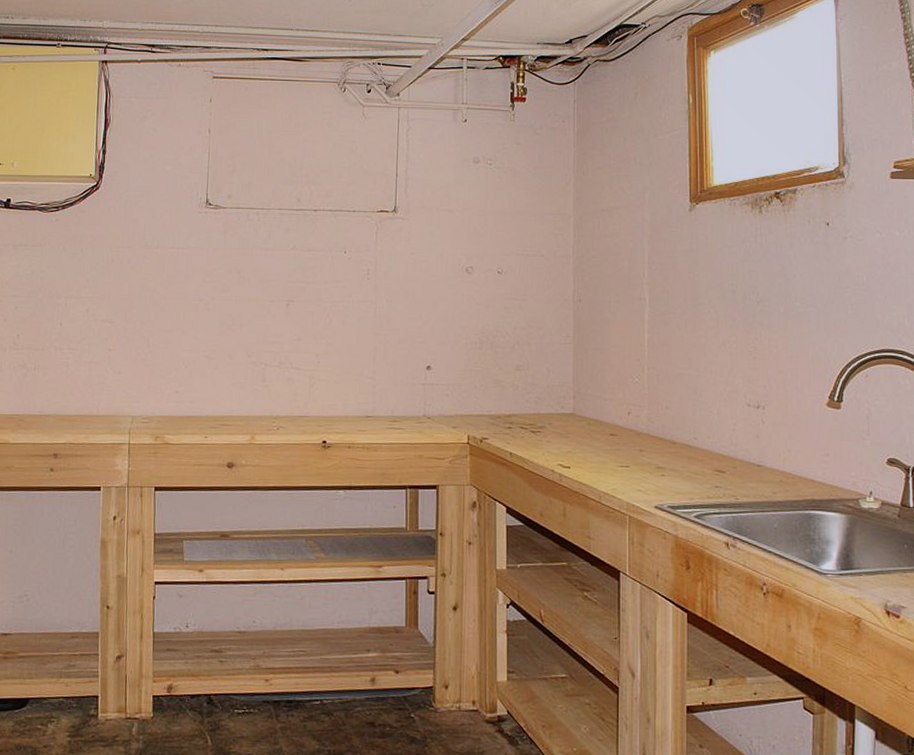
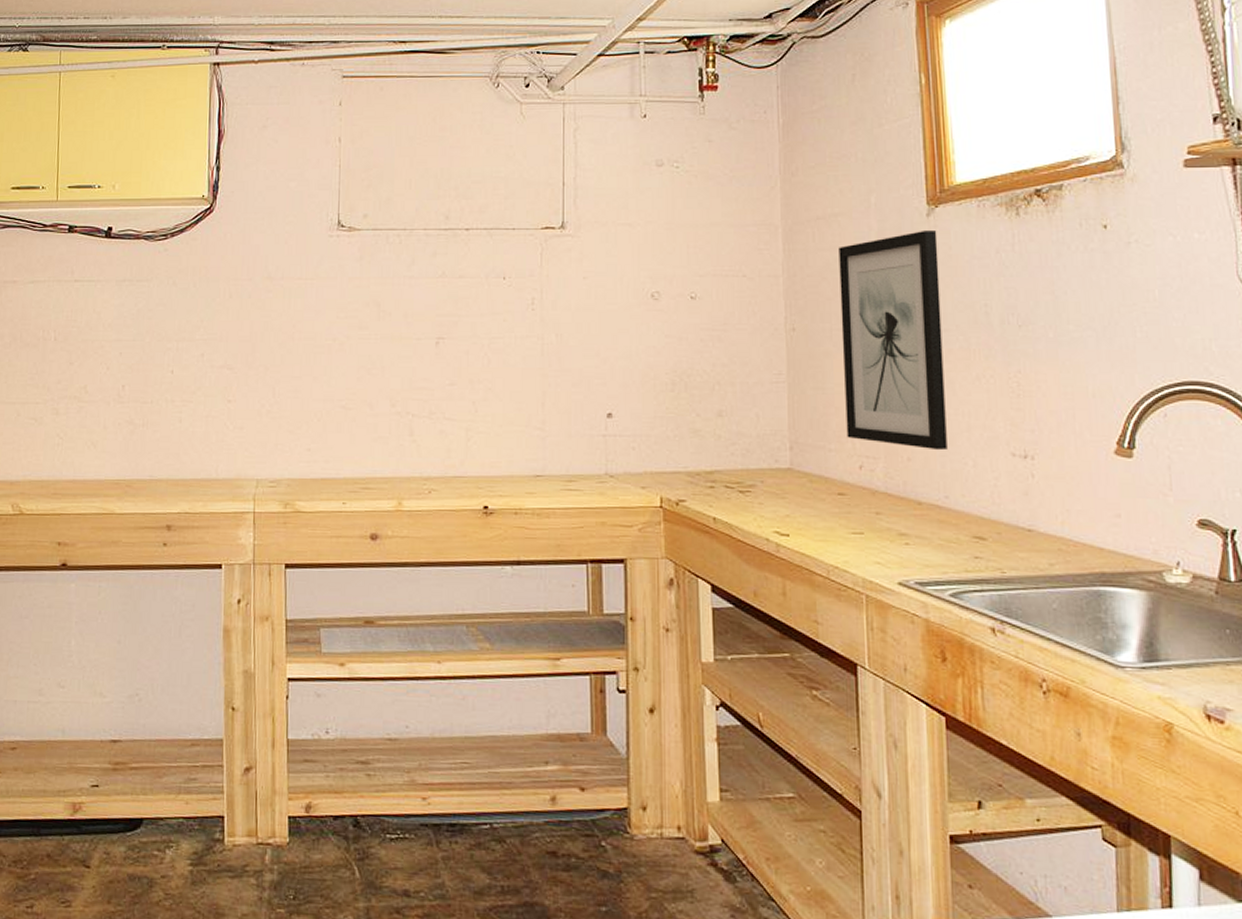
wall art: none [618,223,698,401] -> present [839,231,947,451]

